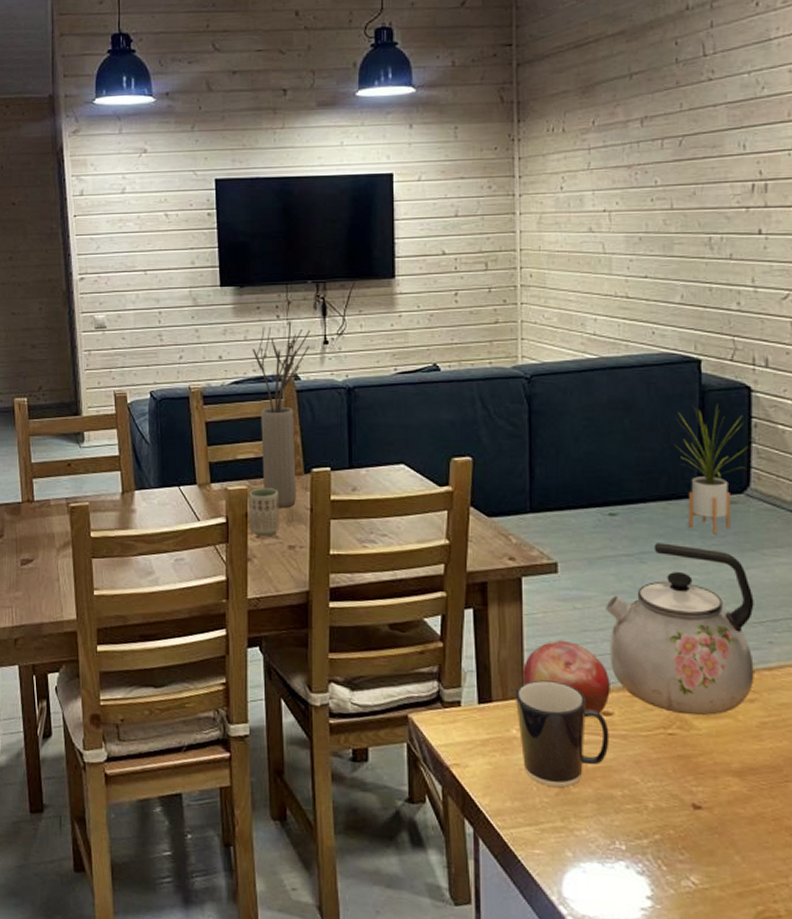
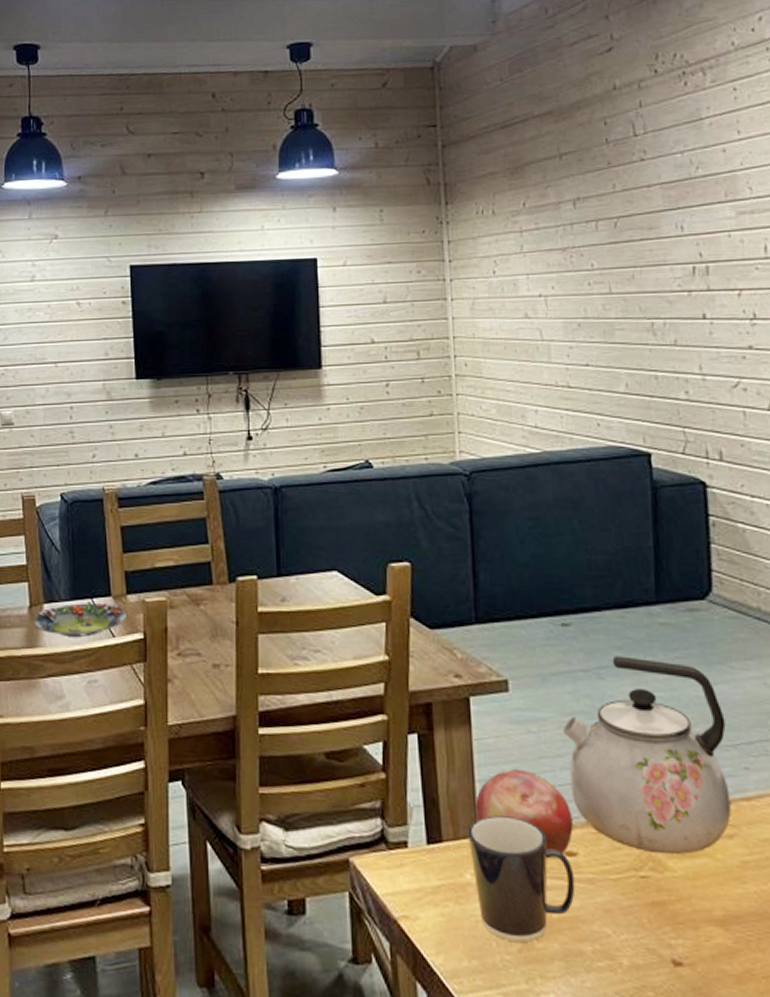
salad plate: none [126,489,212,520] -> present [34,602,128,637]
cup: present [249,488,280,536] -> none [168,599,203,654]
vase: present [252,318,311,508] -> none [170,413,233,622]
house plant: present [674,404,747,534] -> none [627,502,706,646]

